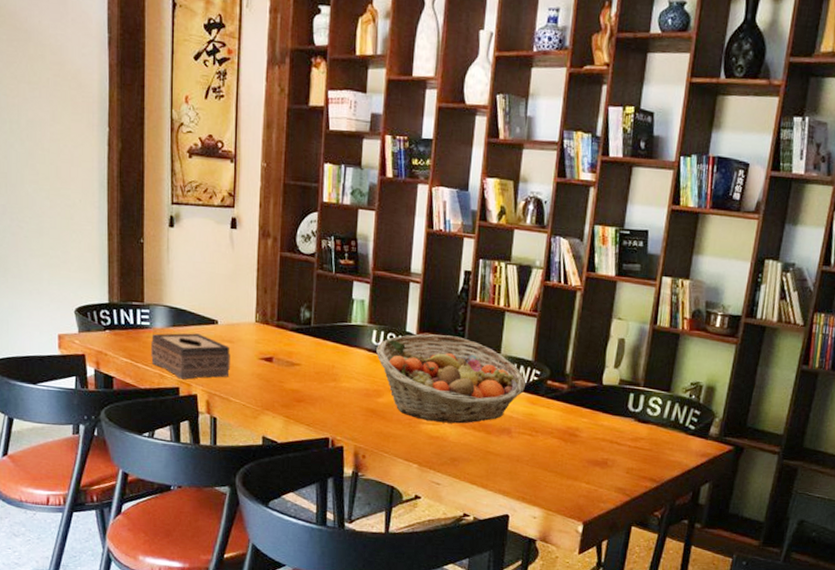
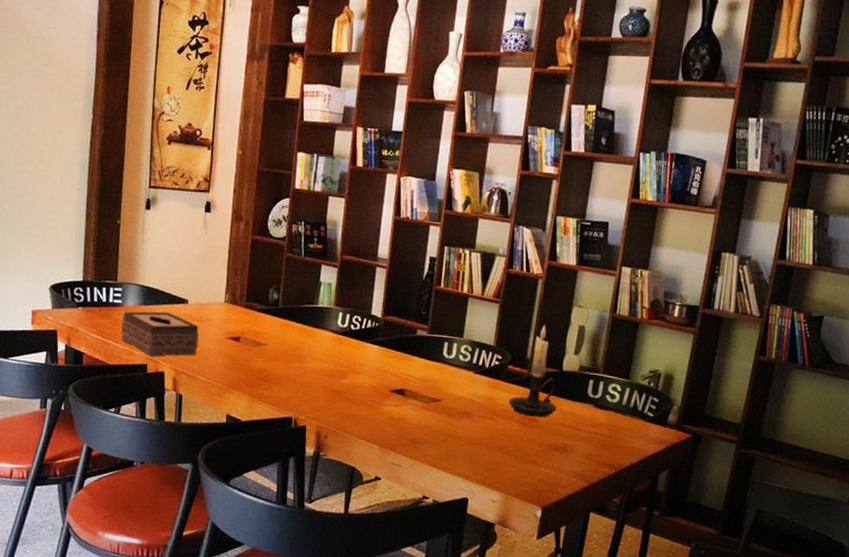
fruit basket: present [376,334,526,424] -> none [341,317,488,406]
candle holder: none [548,338,596,433] -> present [509,325,556,417]

